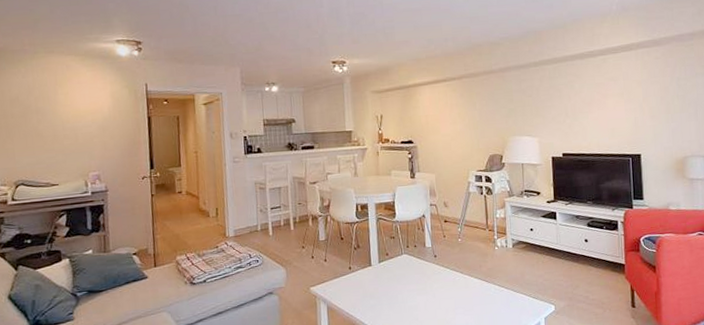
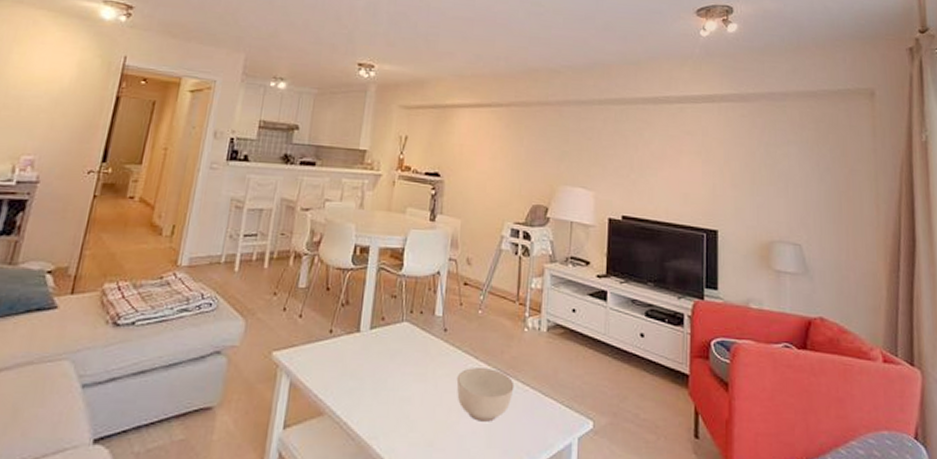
bowl: none [449,279,493,316] -> present [456,368,515,422]

